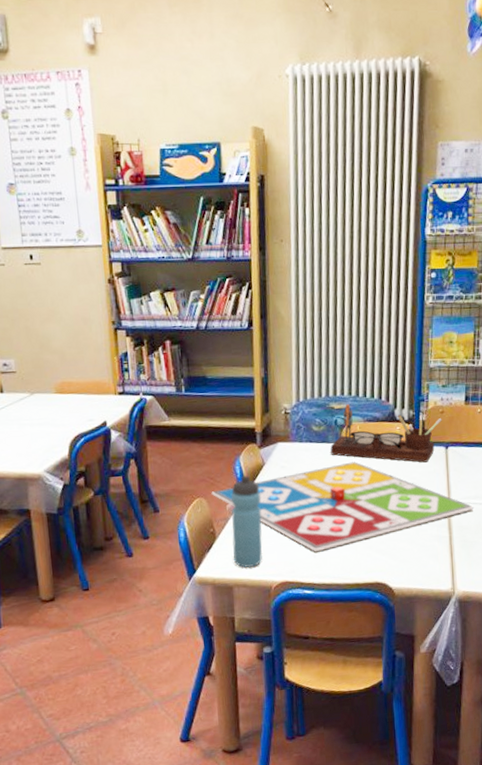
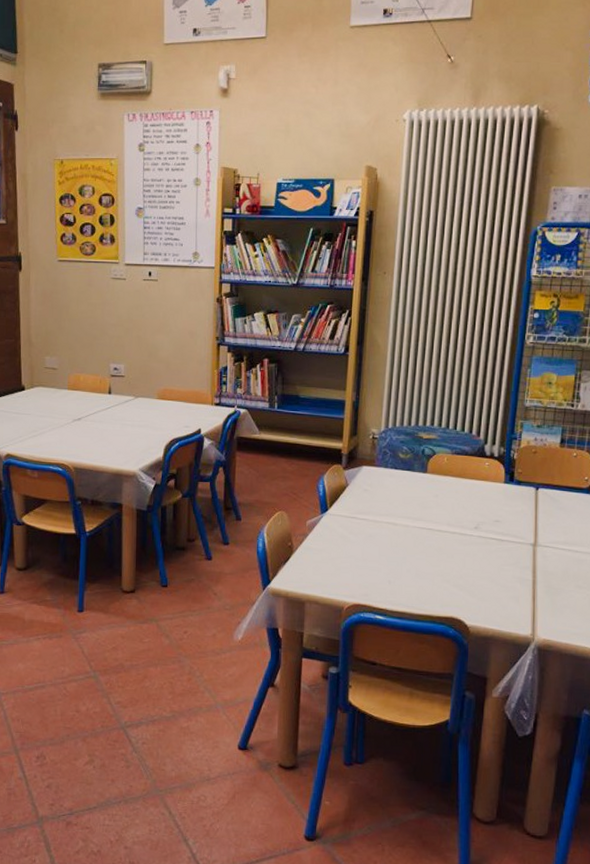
gameboard: present [211,461,474,552] -> none [293,492,562,579]
water bottle: present [231,475,263,568] -> none [309,494,341,585]
desk organizer: present [330,404,442,463] -> none [415,435,534,501]

